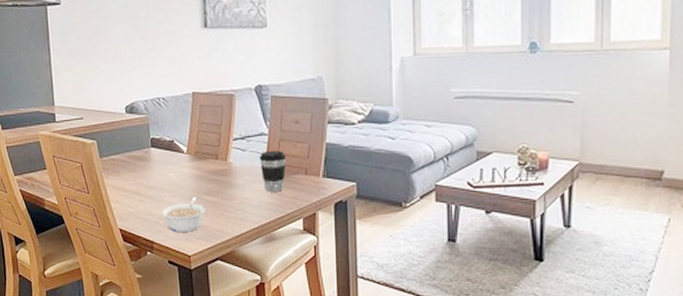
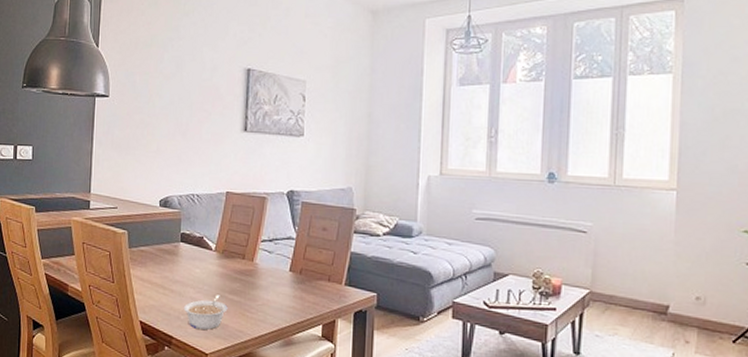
coffee cup: present [259,150,287,192] -> none [284,255,312,296]

